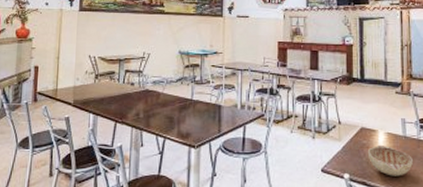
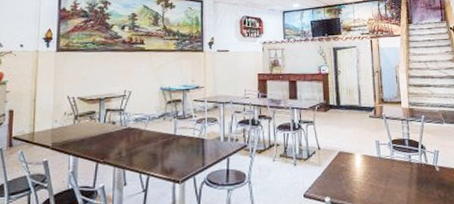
decorative bowl: present [367,144,414,176] -> none [346,166,389,197]

